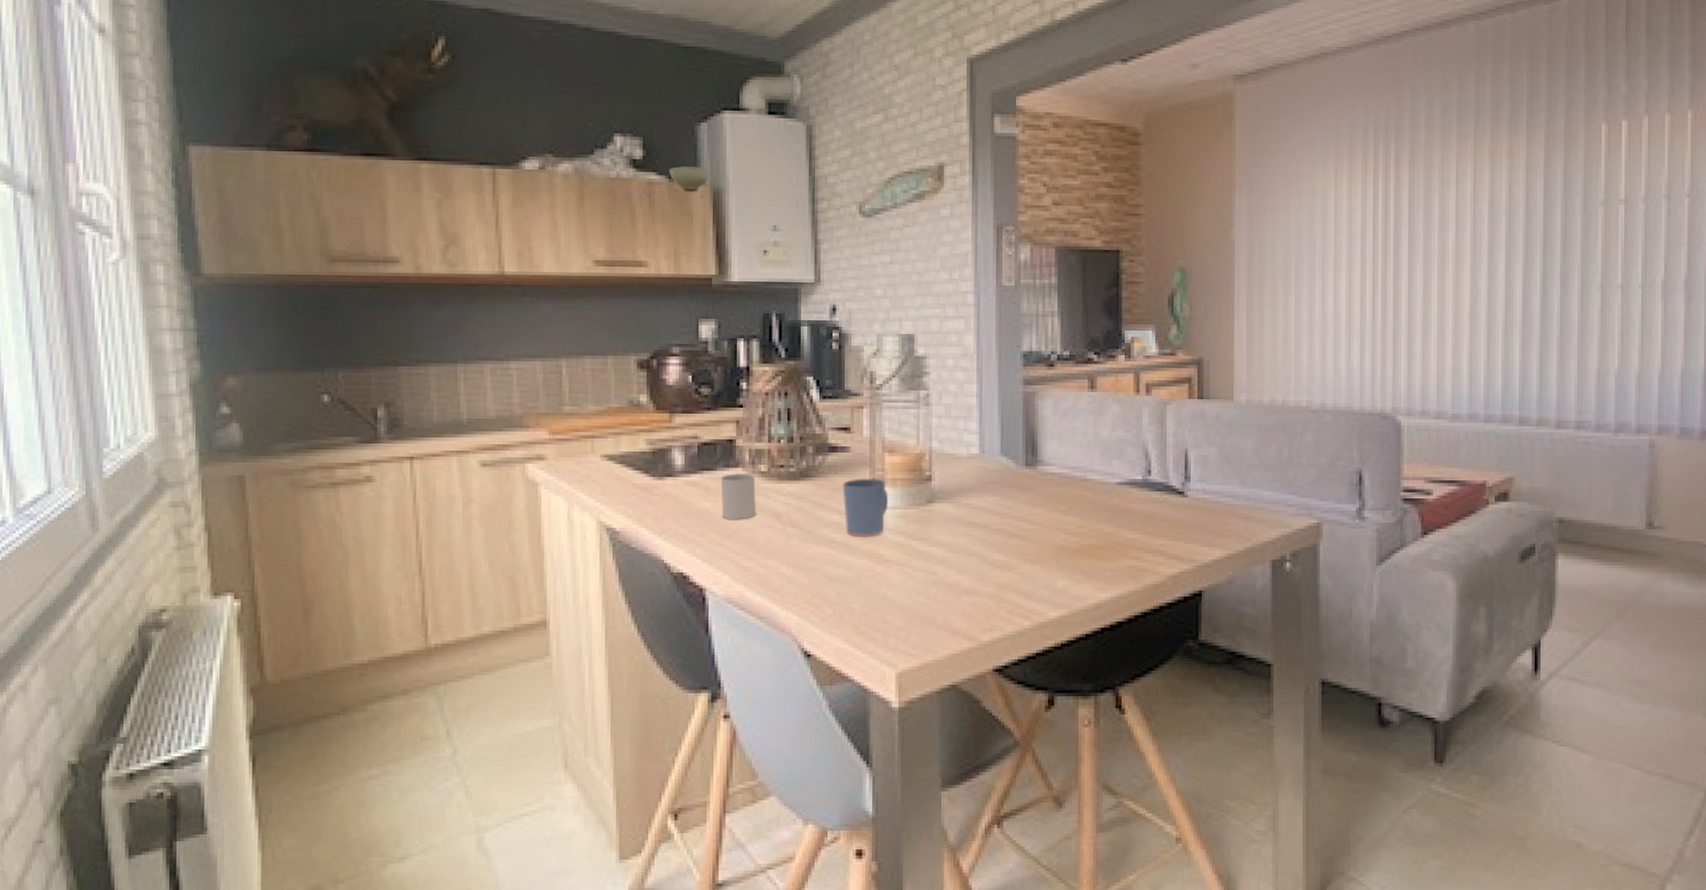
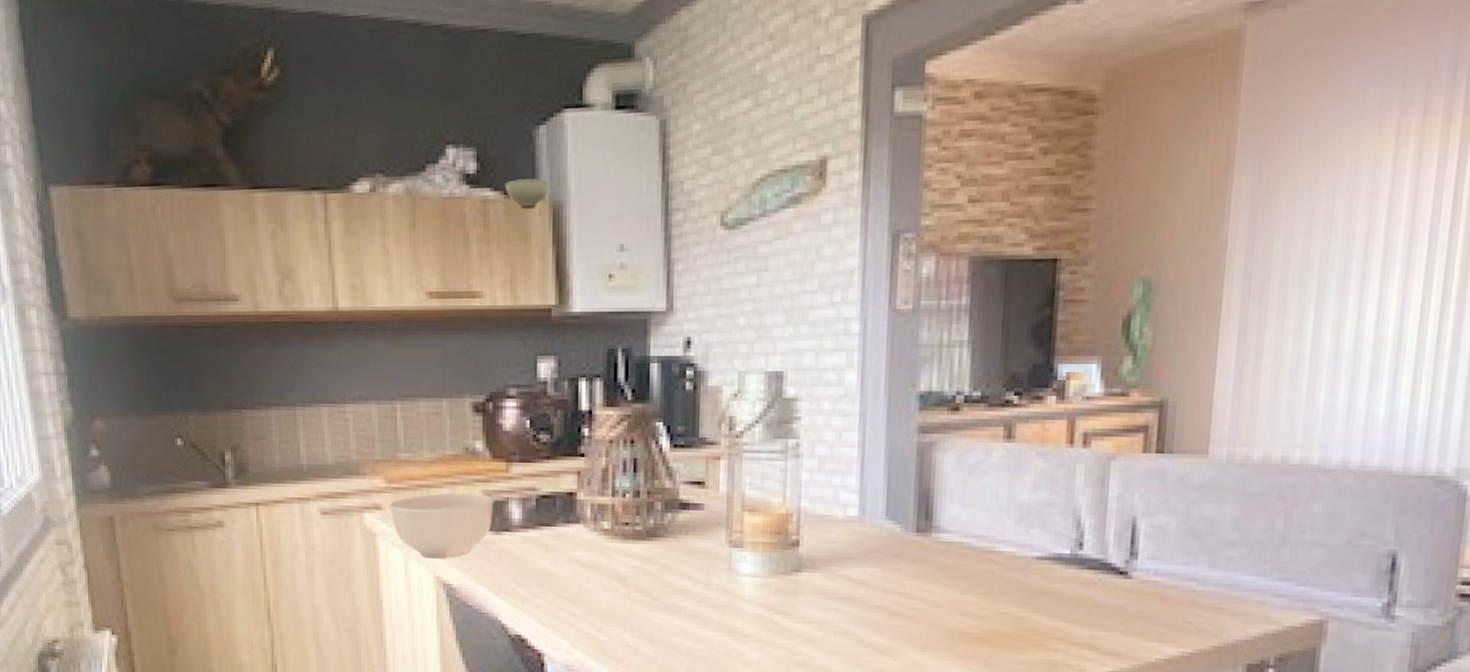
bowl: none [554,442,658,505] -> present [390,493,494,559]
cup: present [720,474,756,520] -> none [560,530,598,582]
mug: present [842,478,889,537] -> none [694,540,748,608]

